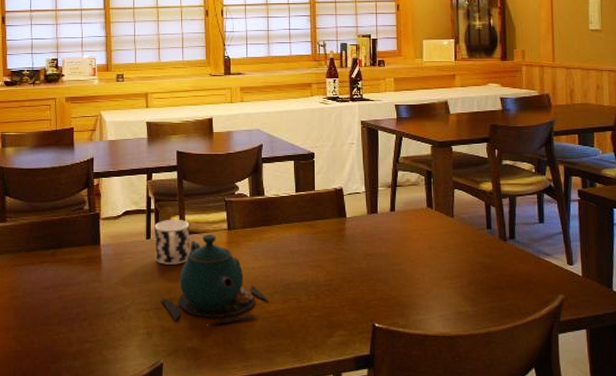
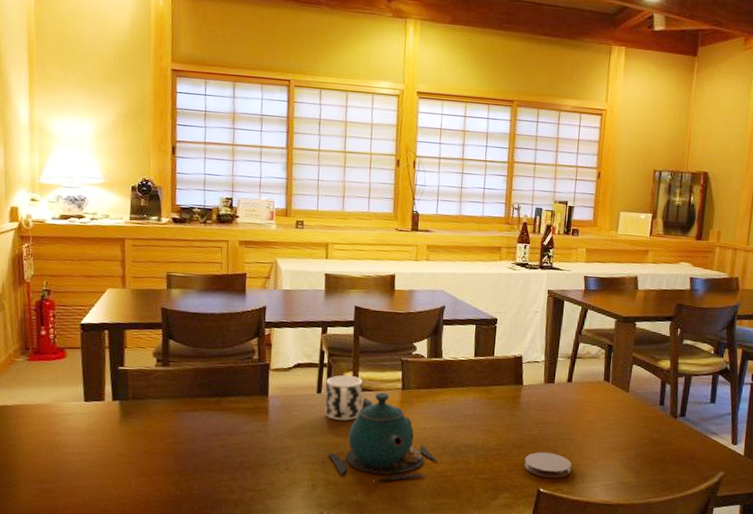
coaster: none [356,285,404,311] -> present [524,452,572,478]

